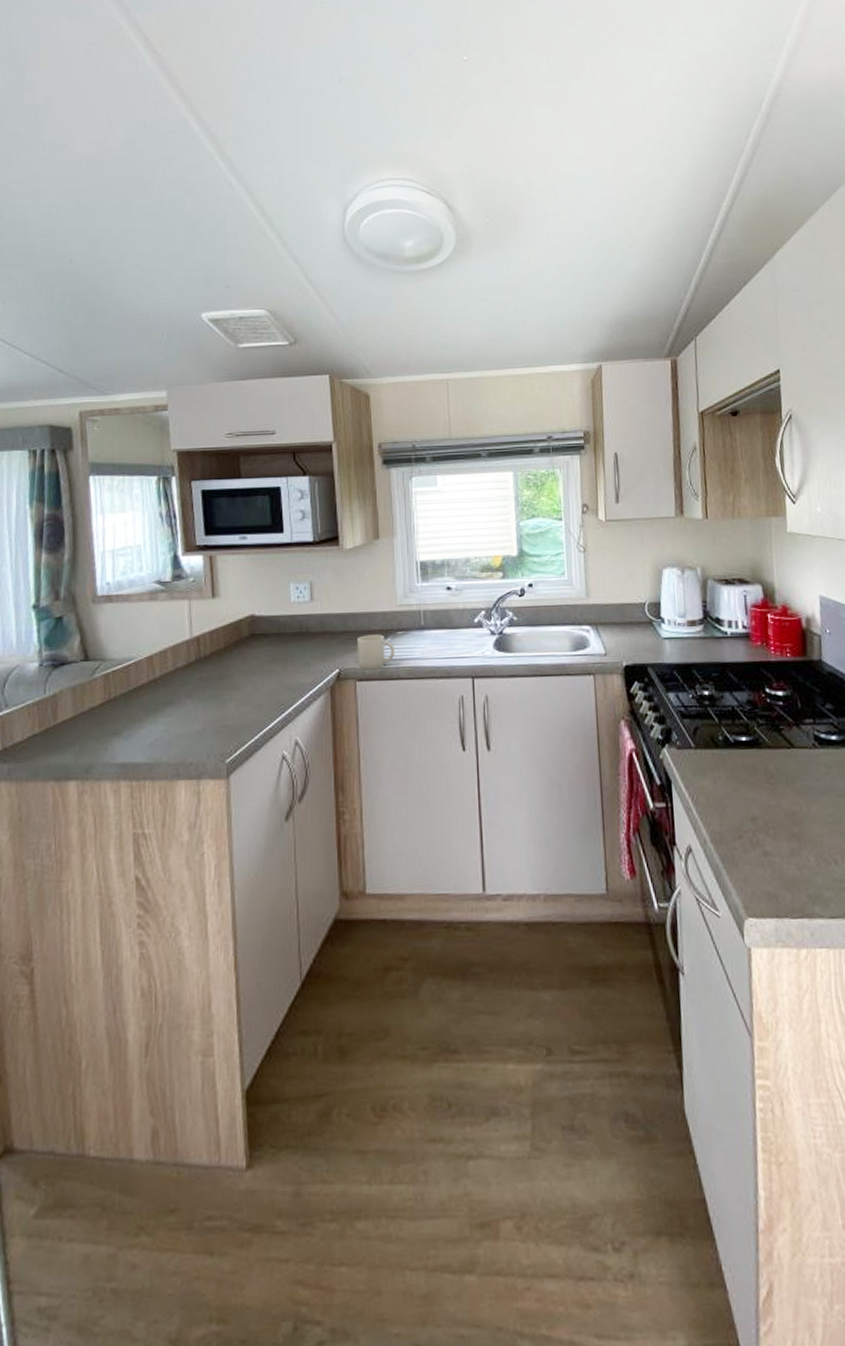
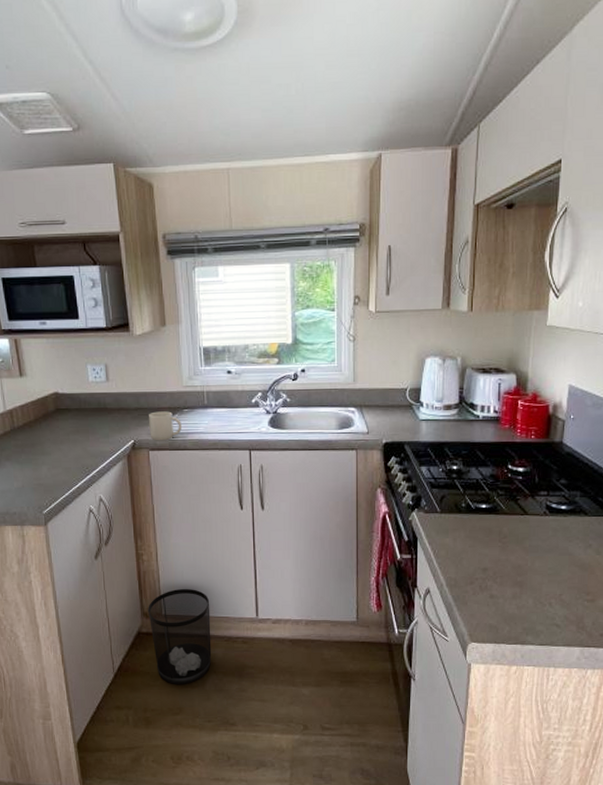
waste bin: none [348,856,428,994] -> present [148,588,212,684]

